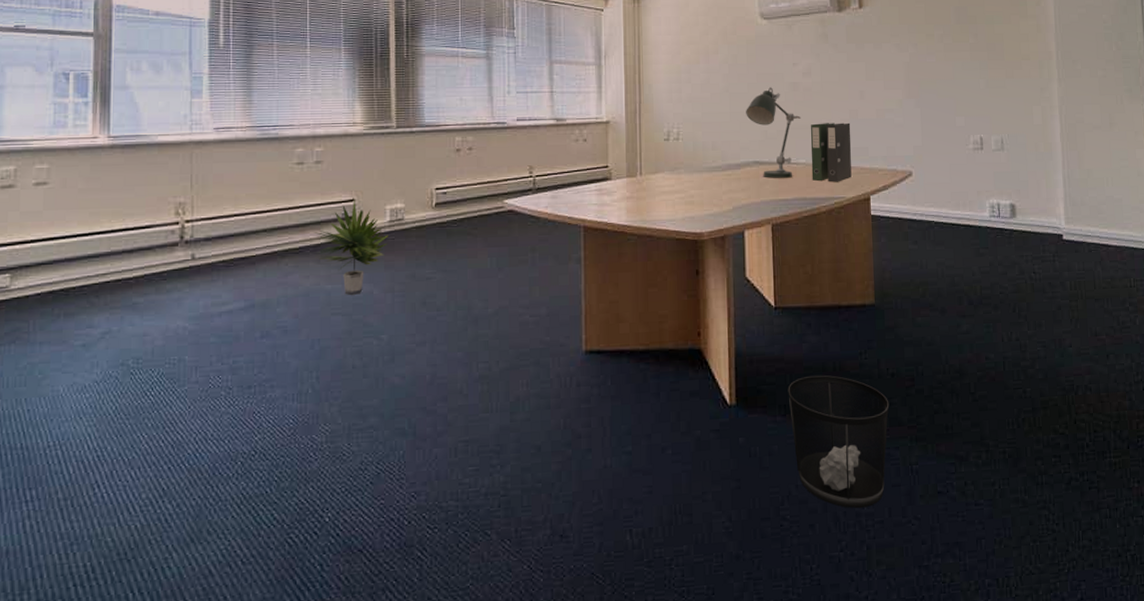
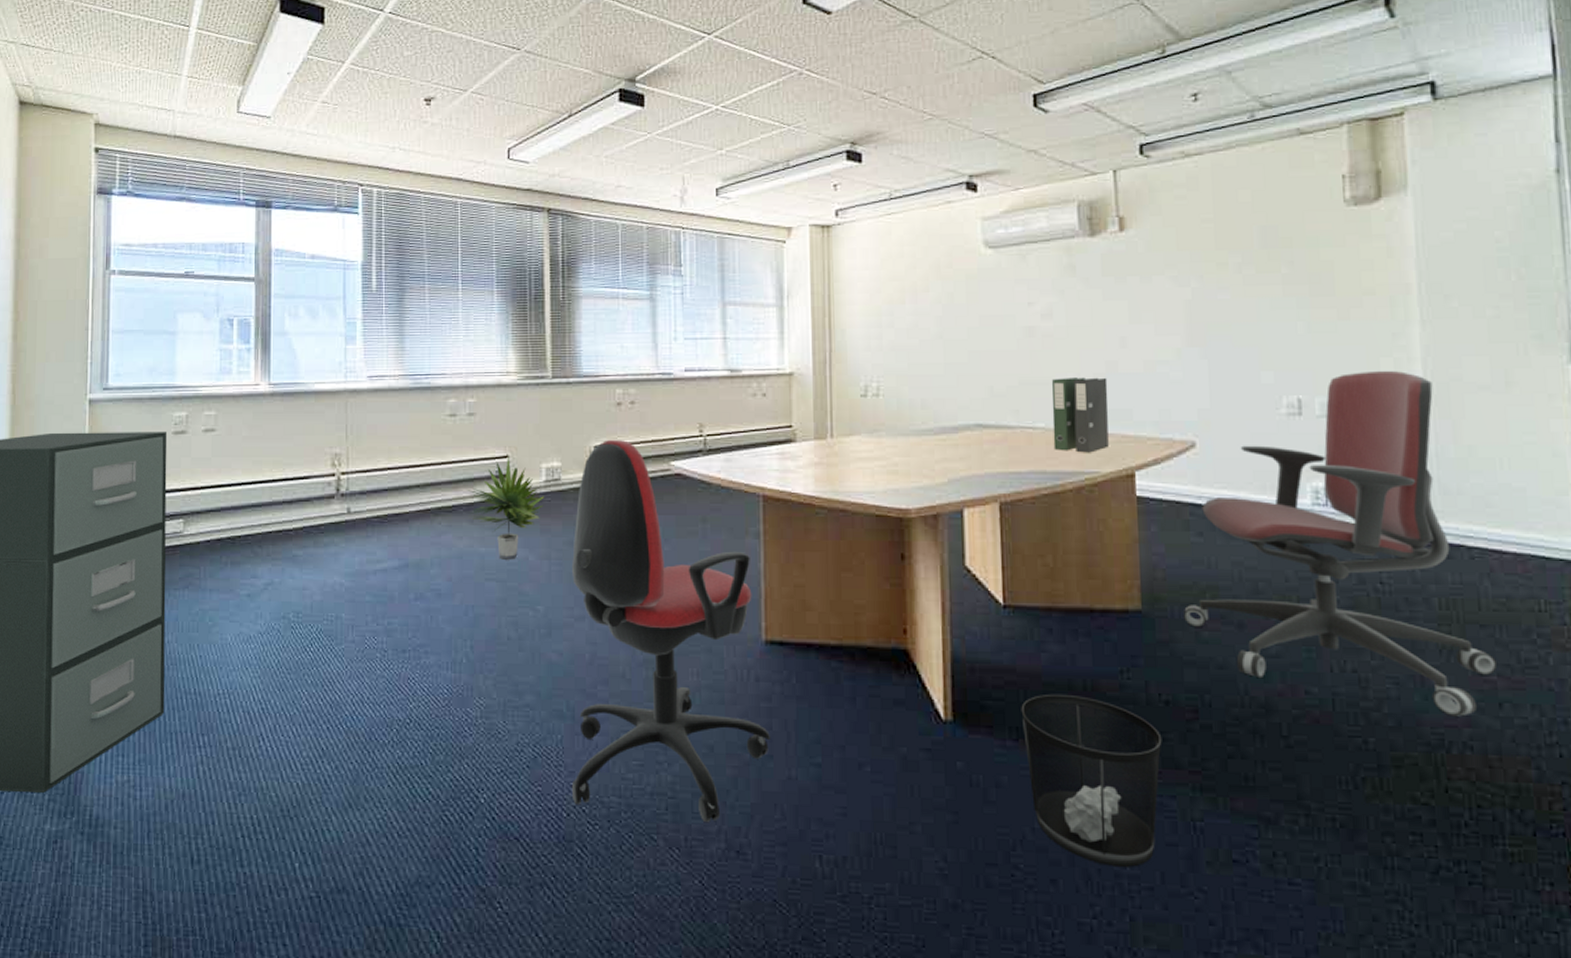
office chair: none [412,181,590,513] -> present [571,439,771,822]
desk lamp: present [746,87,802,179] -> none [965,332,1040,447]
office chair: none [903,115,1106,367] -> present [1183,370,1498,717]

